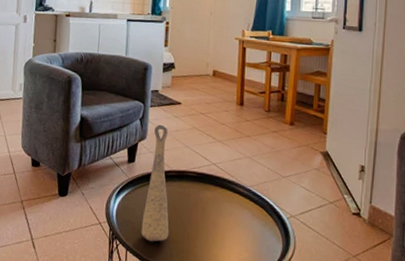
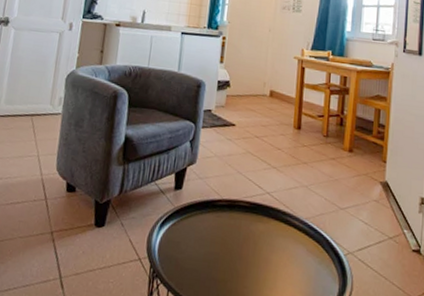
decorative vase: present [141,124,169,242] -> none [185,147,220,282]

